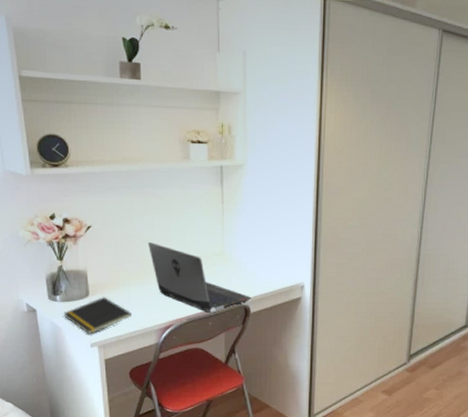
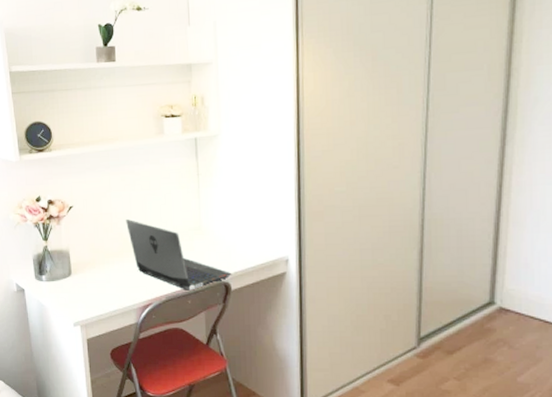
notepad: present [63,297,133,334] -> none [48,276,112,313]

